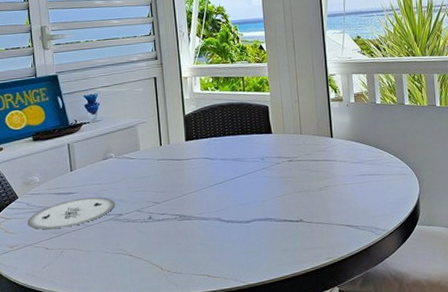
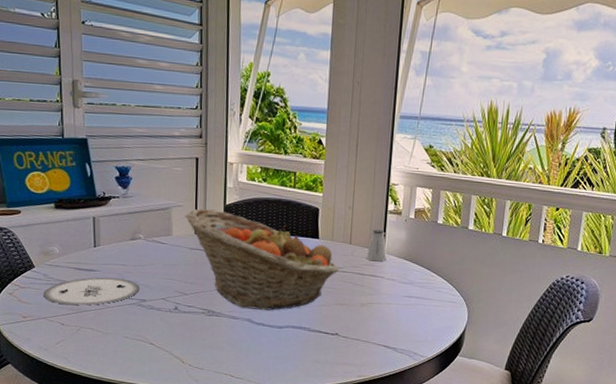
fruit basket: none [150,121,294,209] -> present [185,209,339,311]
saltshaker: none [317,117,336,147] -> present [366,229,387,262]

